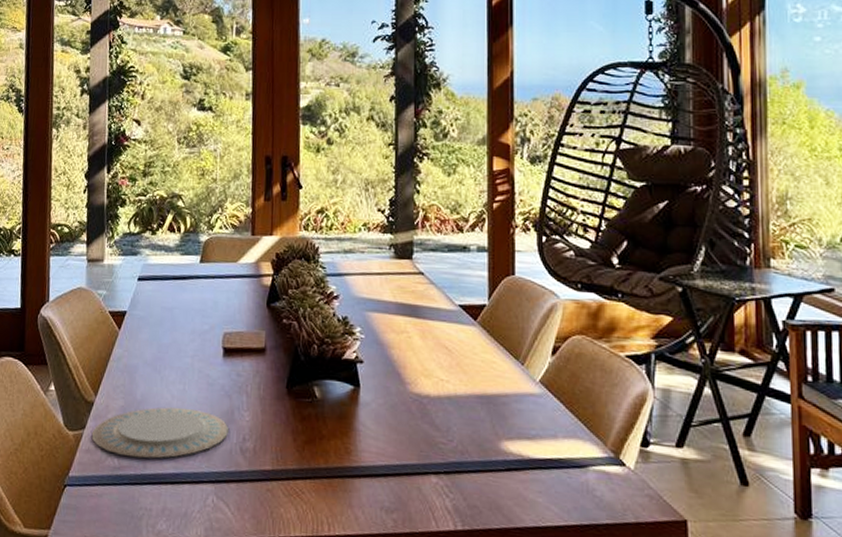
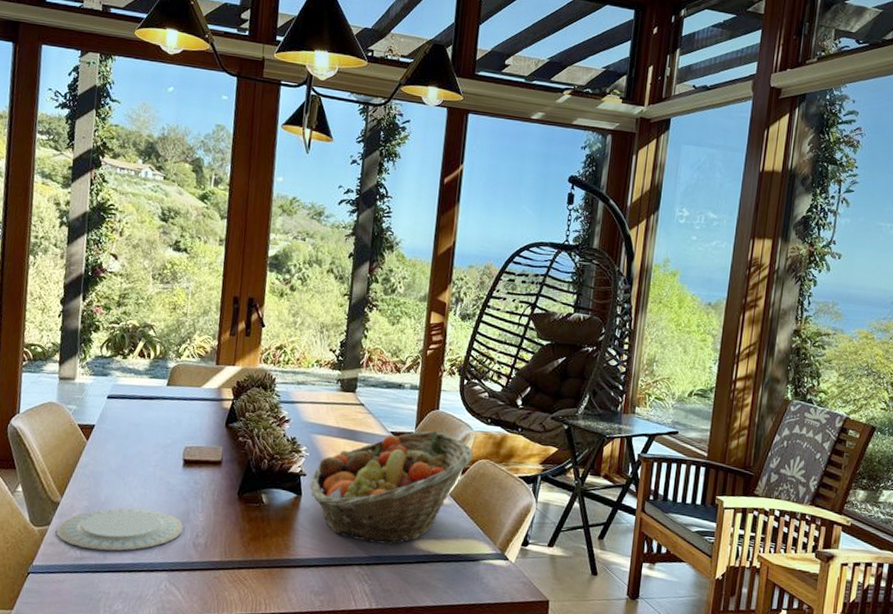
fruit basket: none [368,302,564,447] -> present [309,431,473,545]

